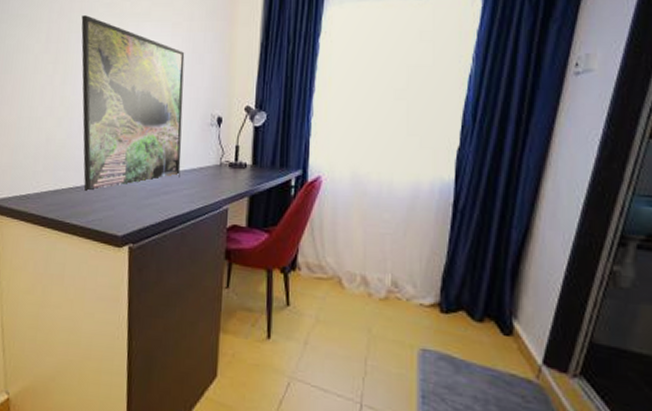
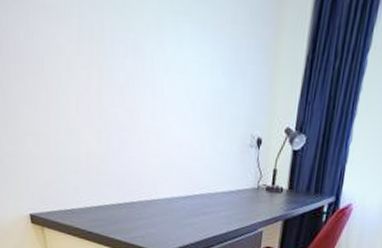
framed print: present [81,15,185,191] -> none [115,10,227,208]

